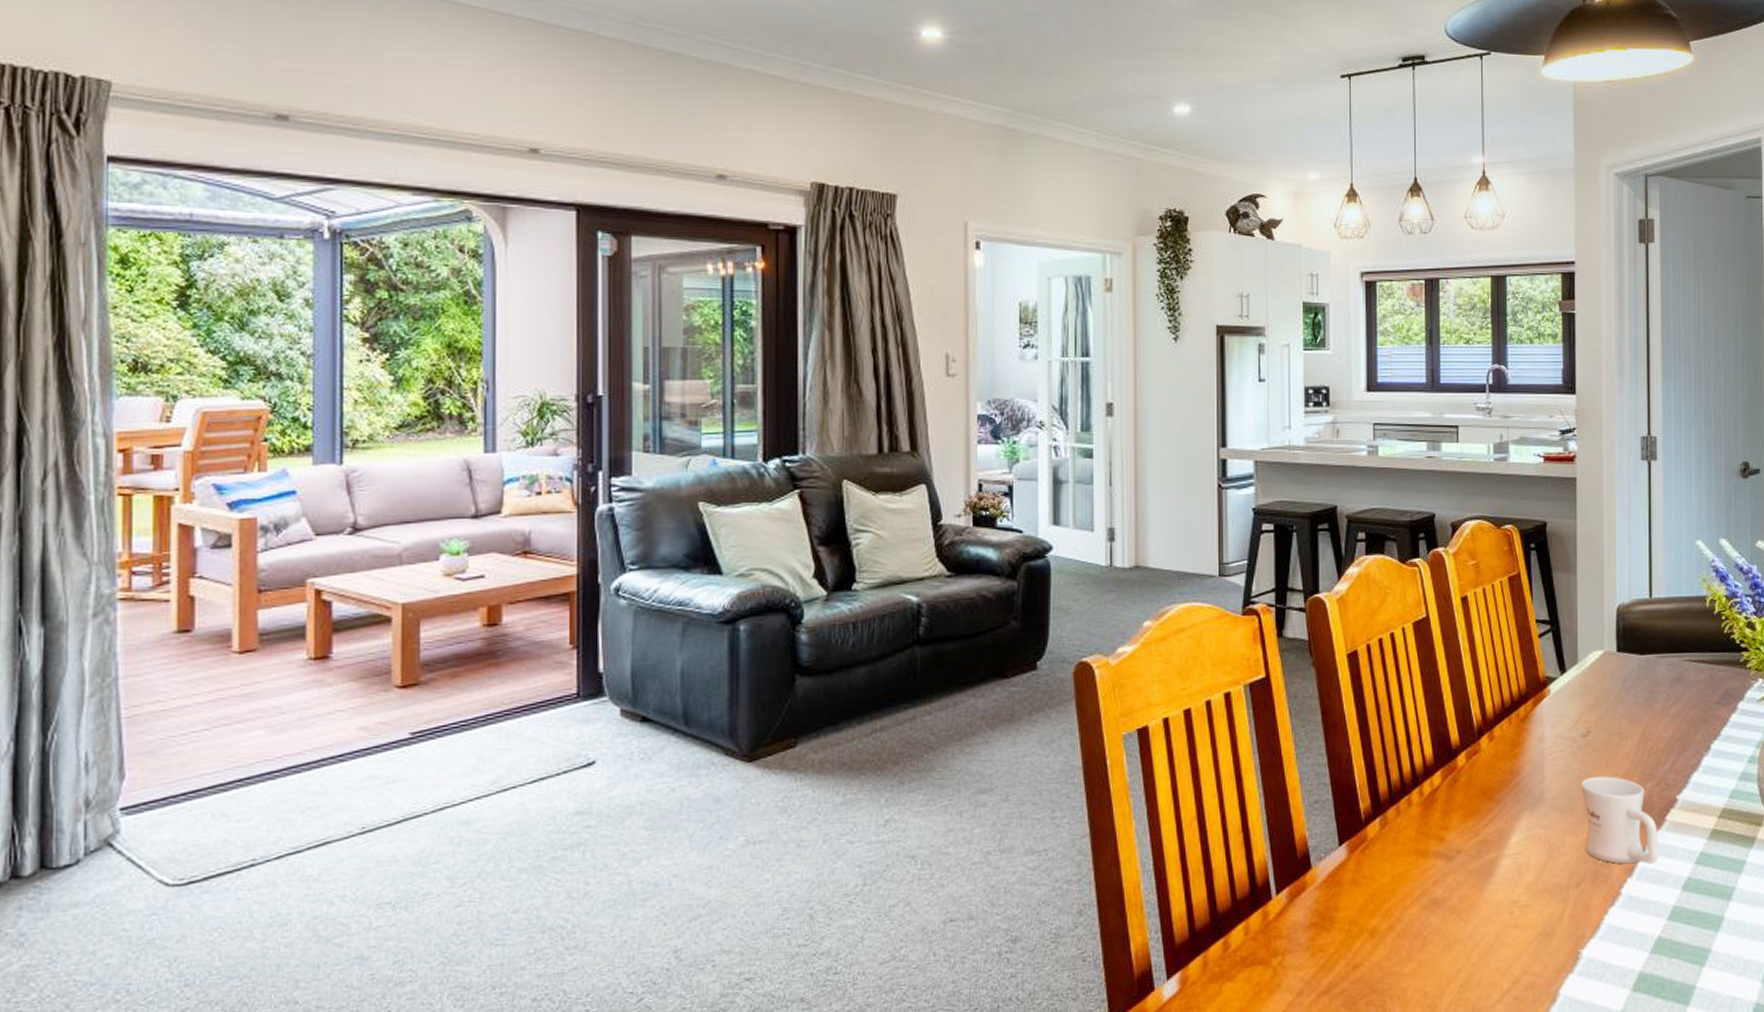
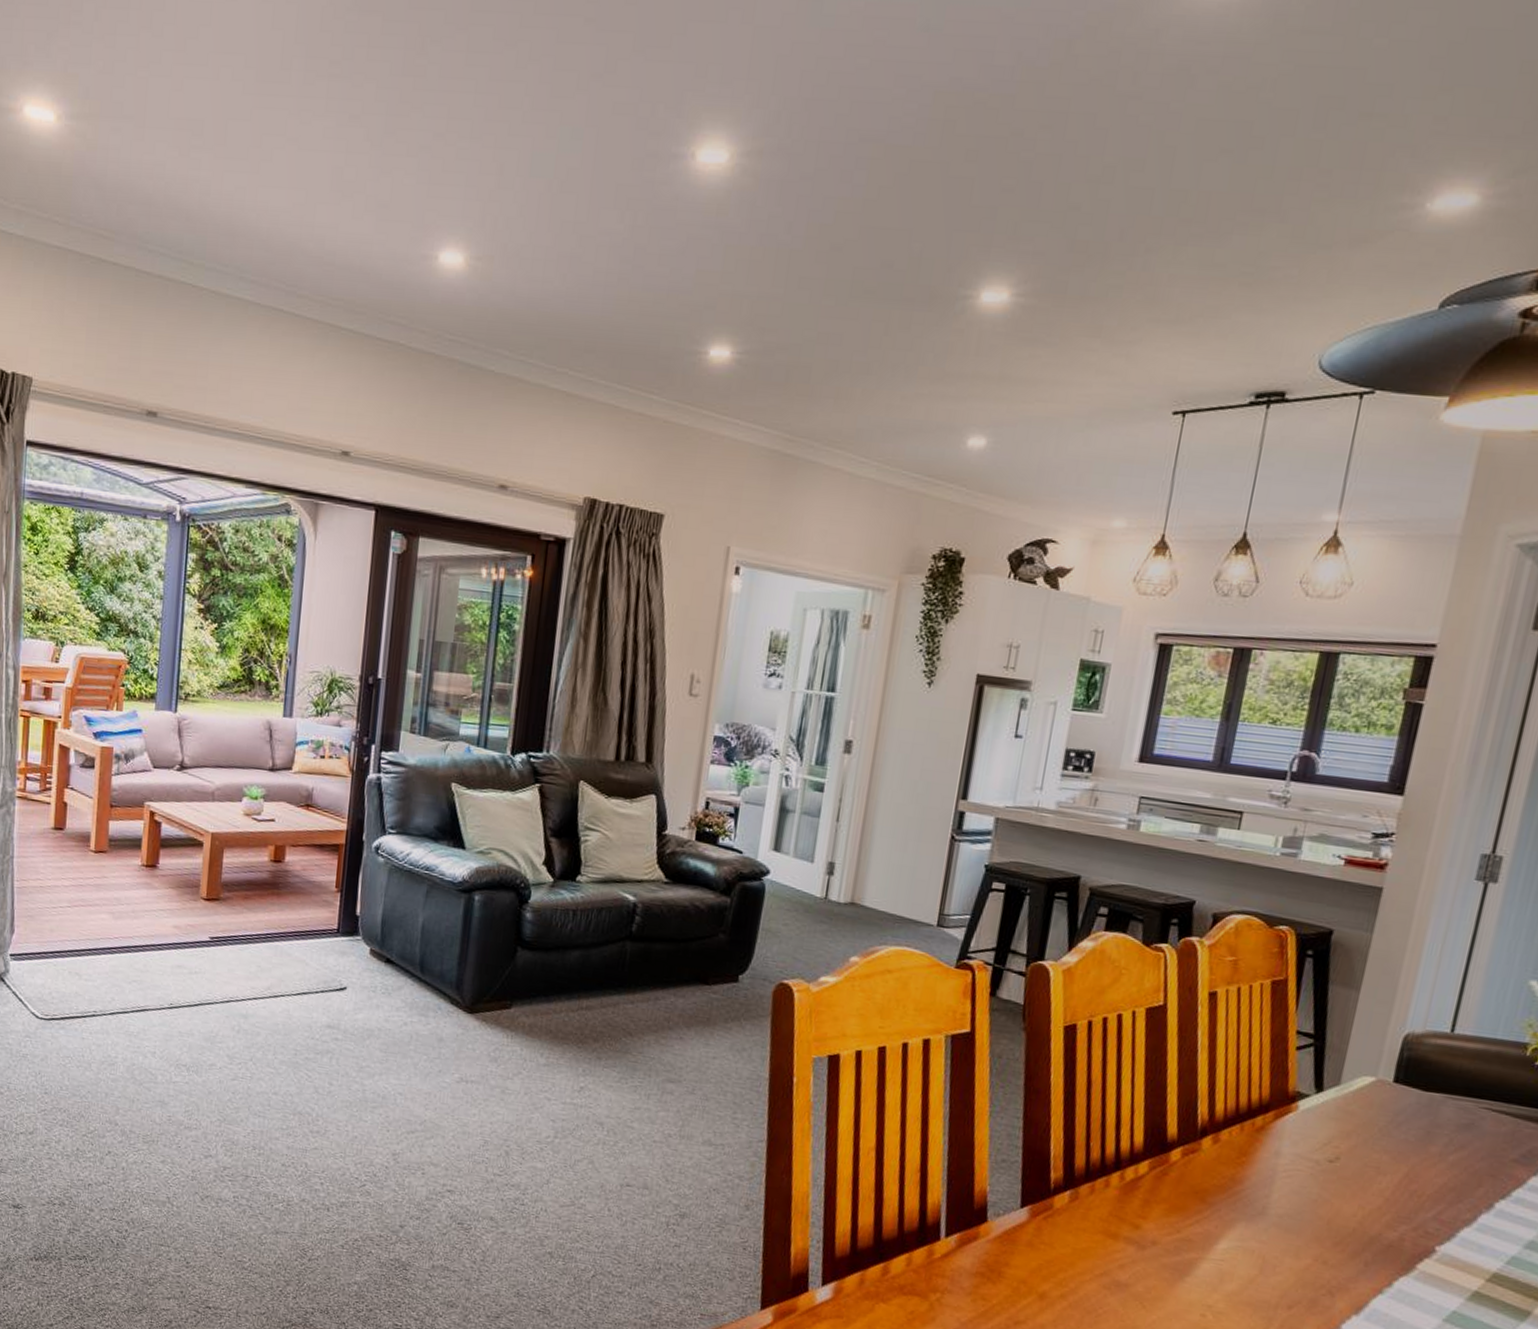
mug: present [1581,776,1659,865] -> none [1305,1204,1403,1309]

